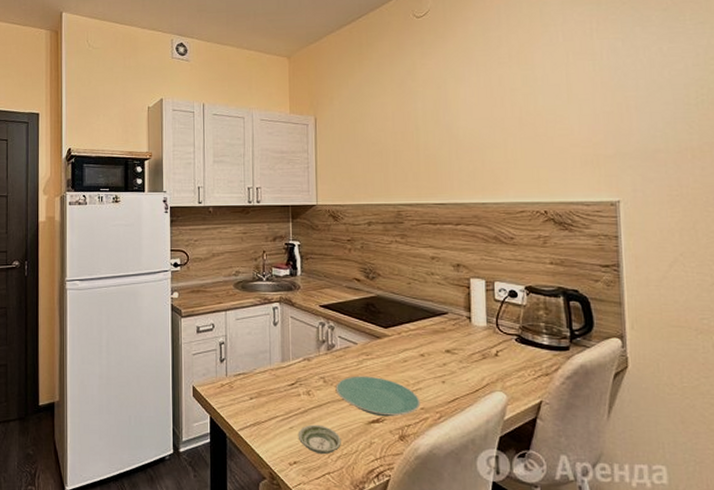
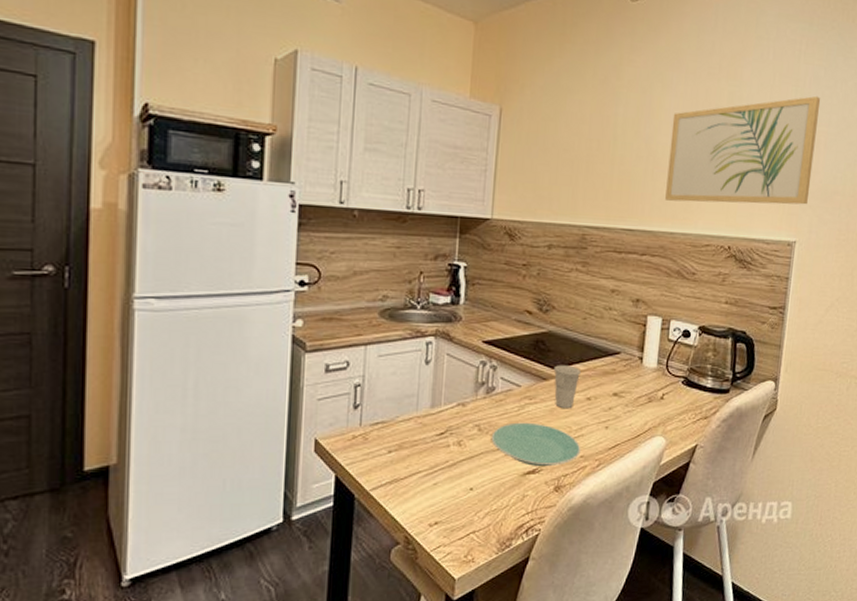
saucer: present [298,424,341,455] -> none [442,479,492,512]
cup: none [385,325,412,364] -> present [553,365,582,409]
wall art: none [469,65,627,175] -> present [665,95,821,205]

